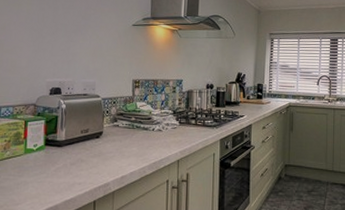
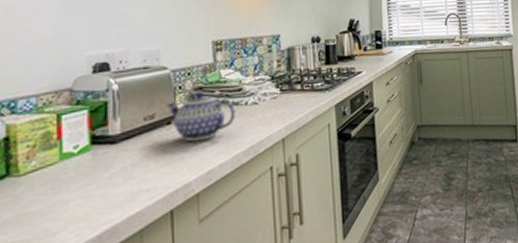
teapot: none [96,117,145,153] -> present [166,91,236,142]

